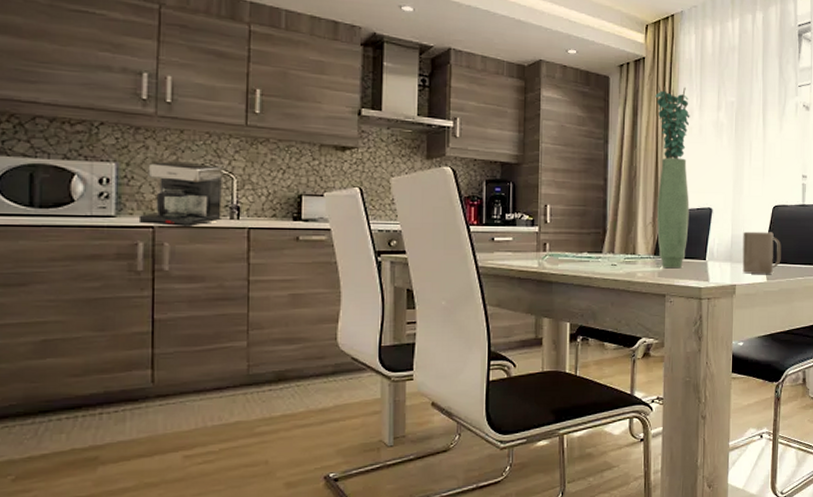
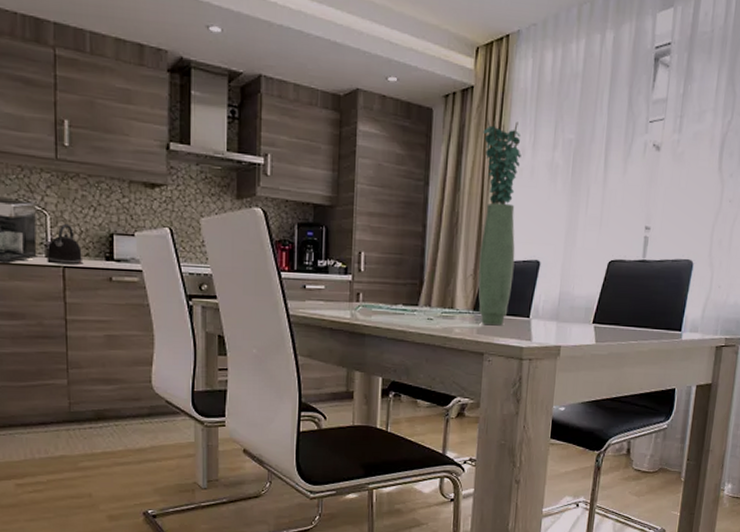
kettle: none [231,186,270,226] -> present [46,223,84,265]
mug: present [742,231,781,274] -> none [569,288,615,336]

